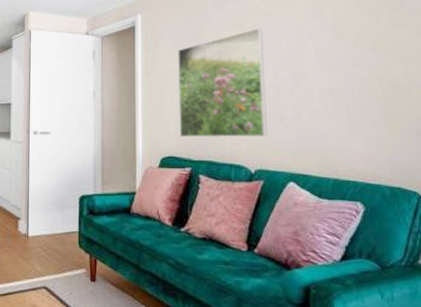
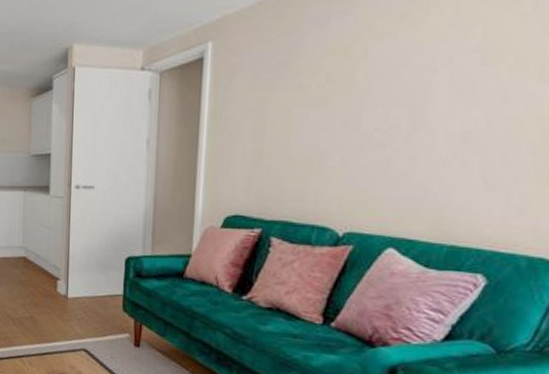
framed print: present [177,28,268,138] -> none [250,53,377,194]

